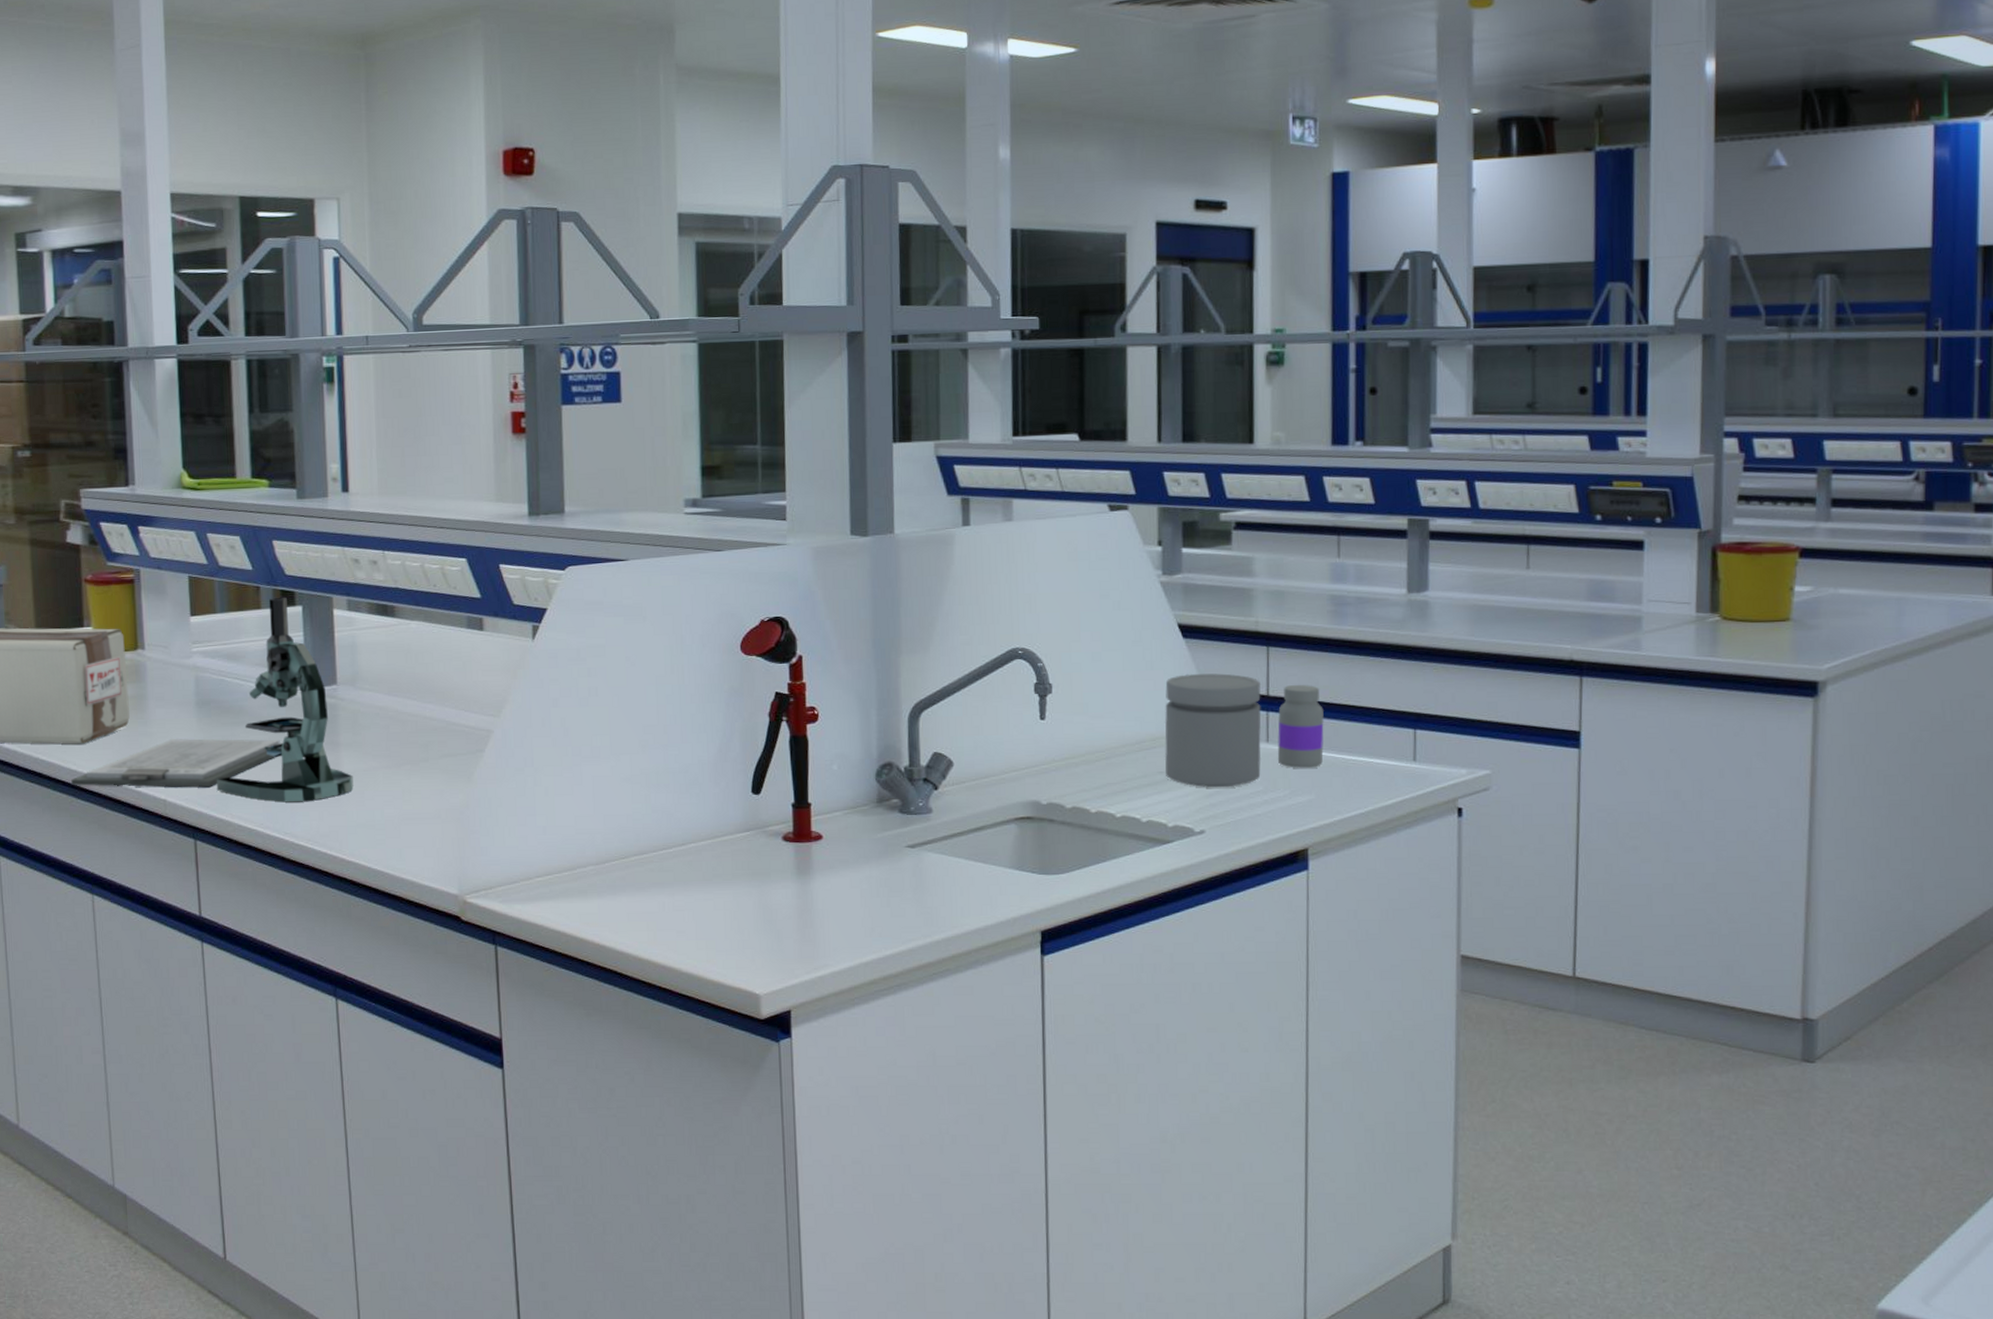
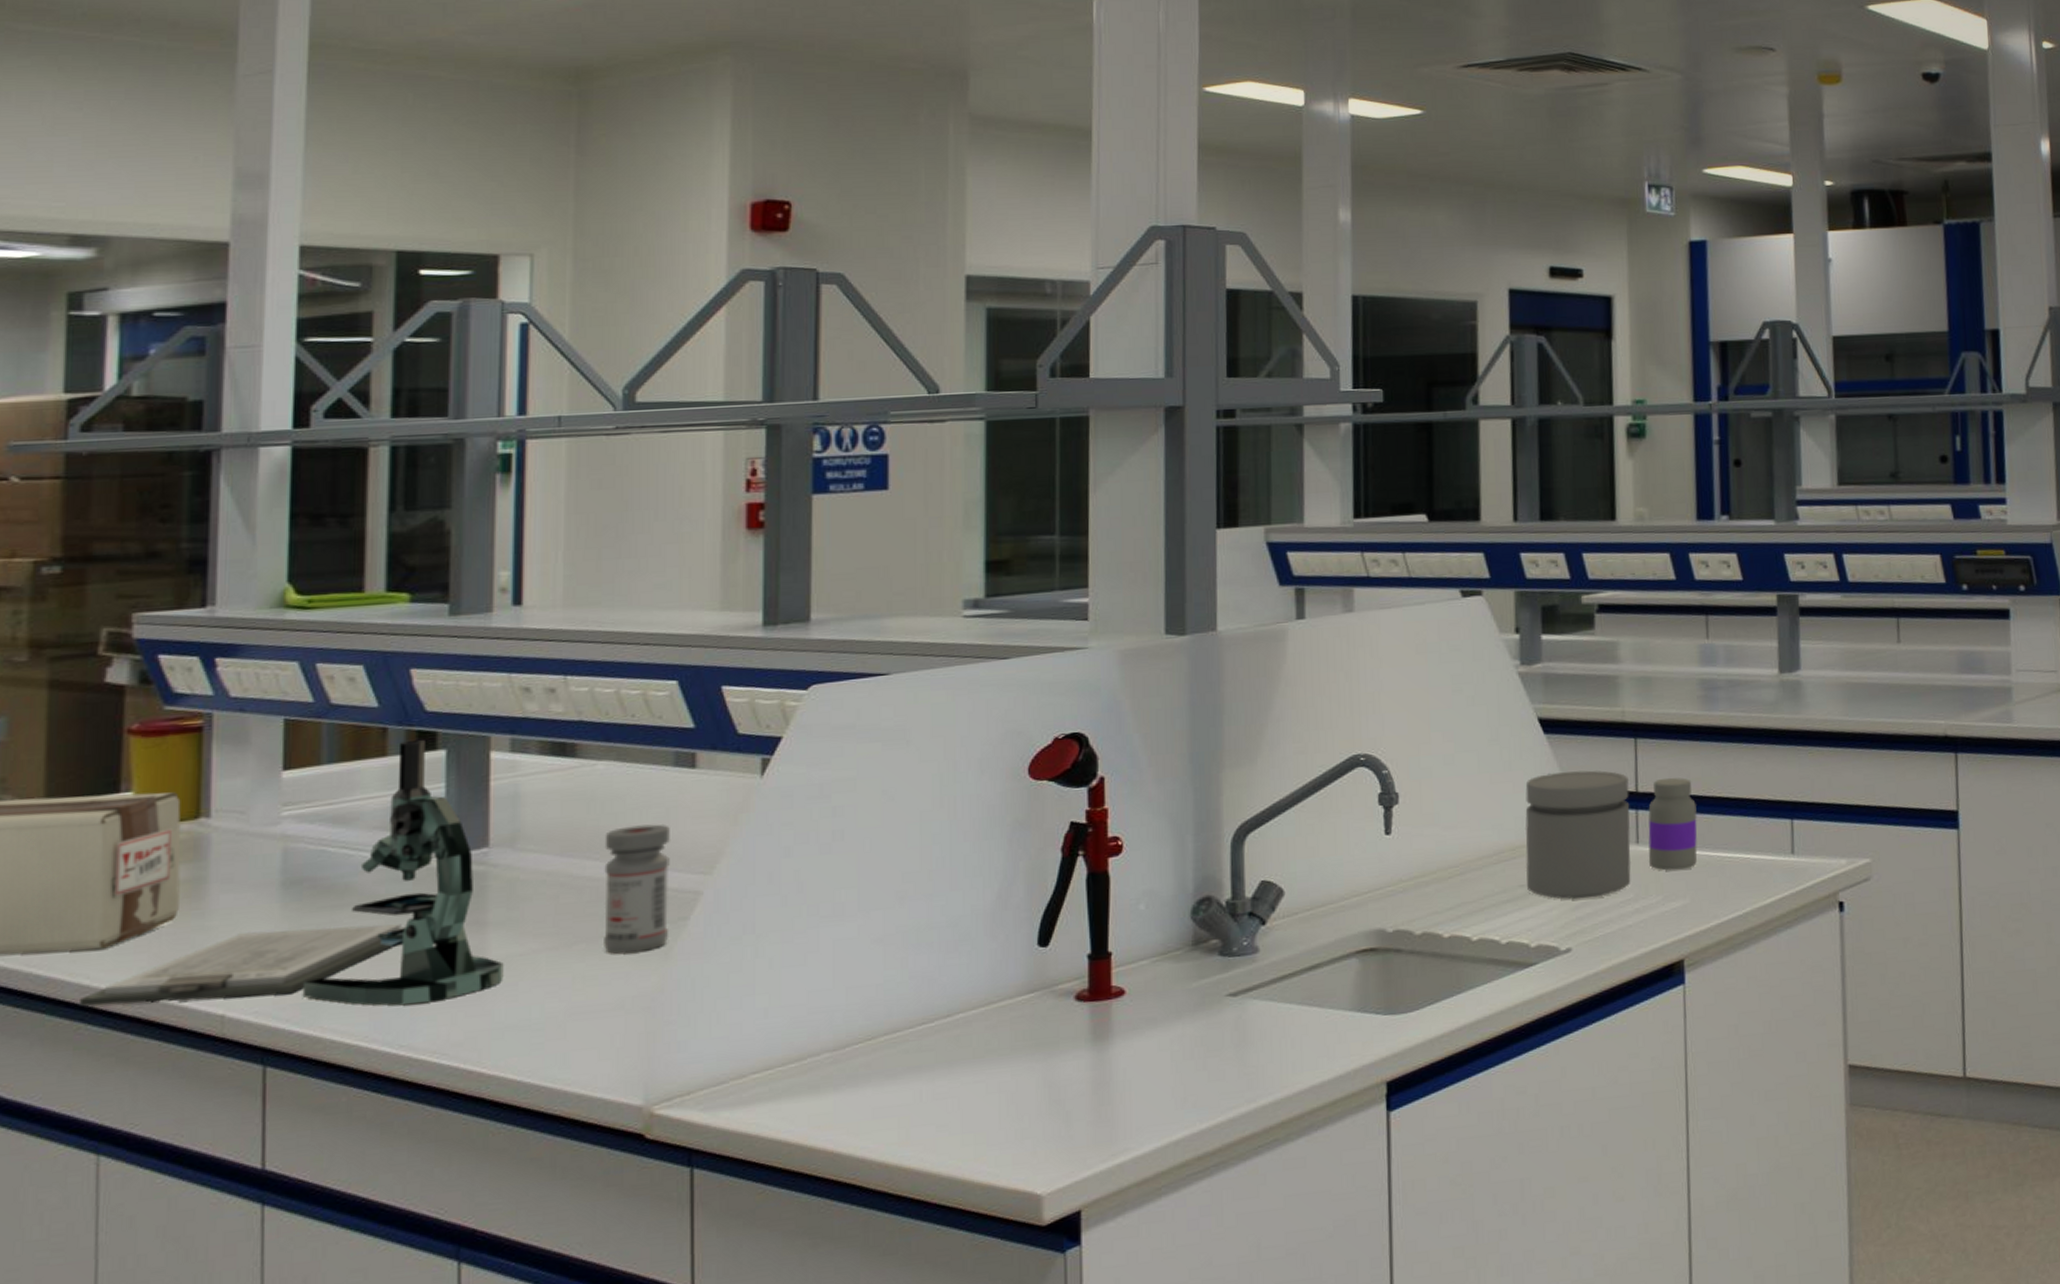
medicine bottle: none [419,674,470,775] -> present [604,824,670,954]

